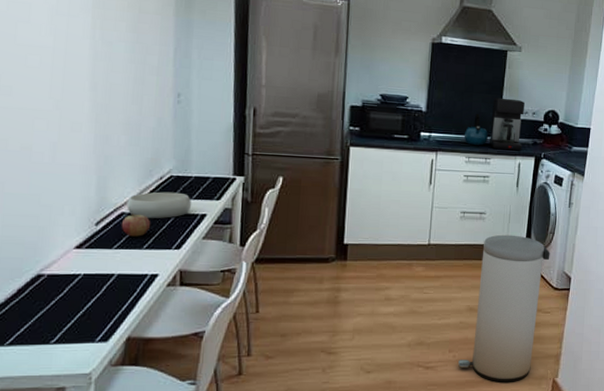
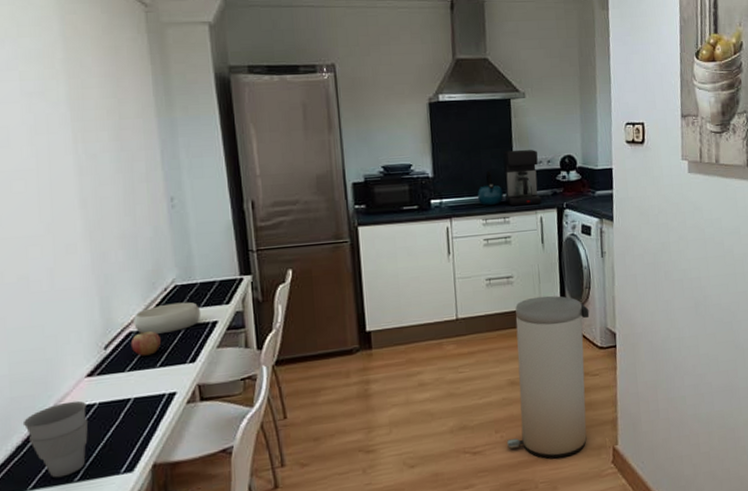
cup: none [8,269,72,338] -> present [22,400,89,478]

